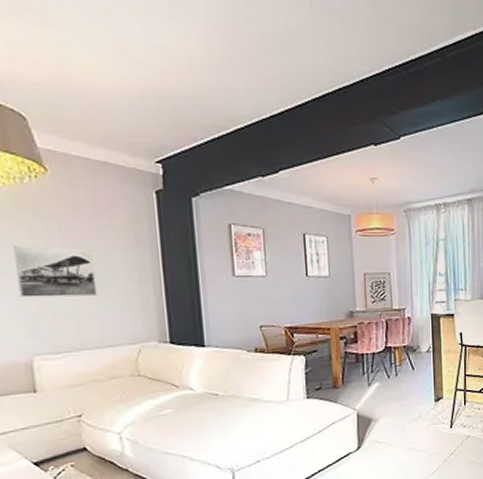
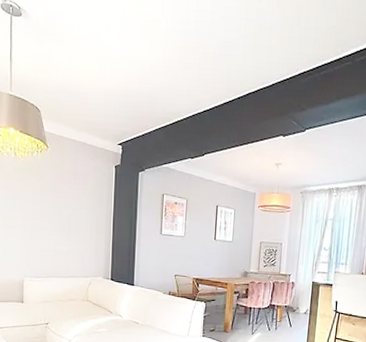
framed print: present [14,246,97,298] -> none [22,199,69,239]

